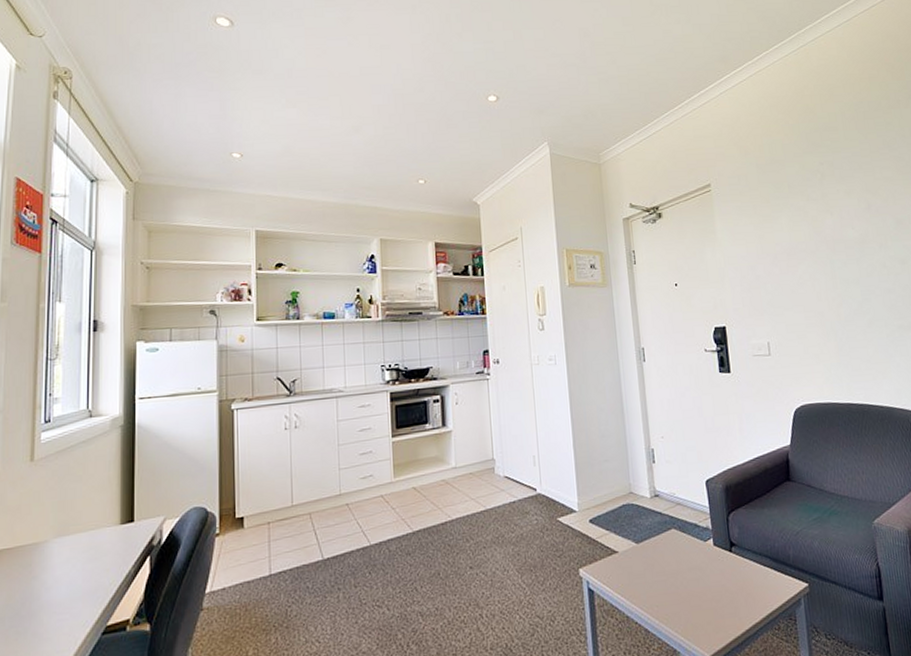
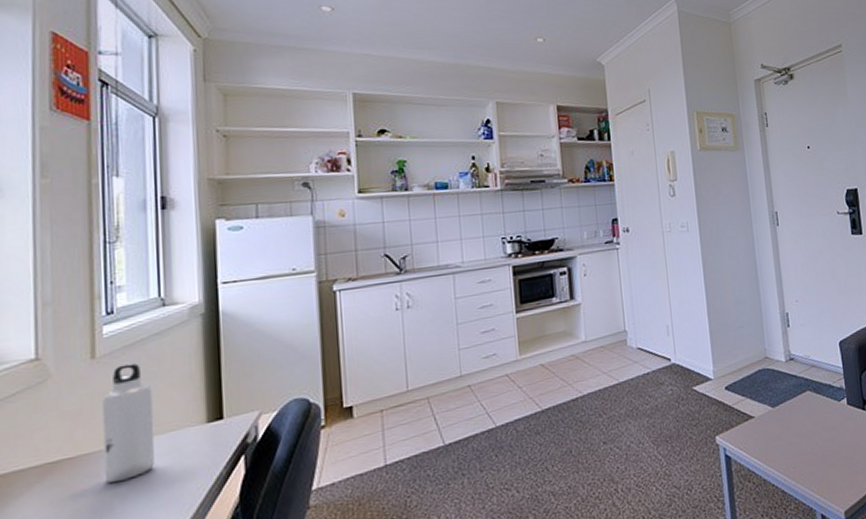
water bottle: none [35,467,78,574] -> present [102,363,155,484]

